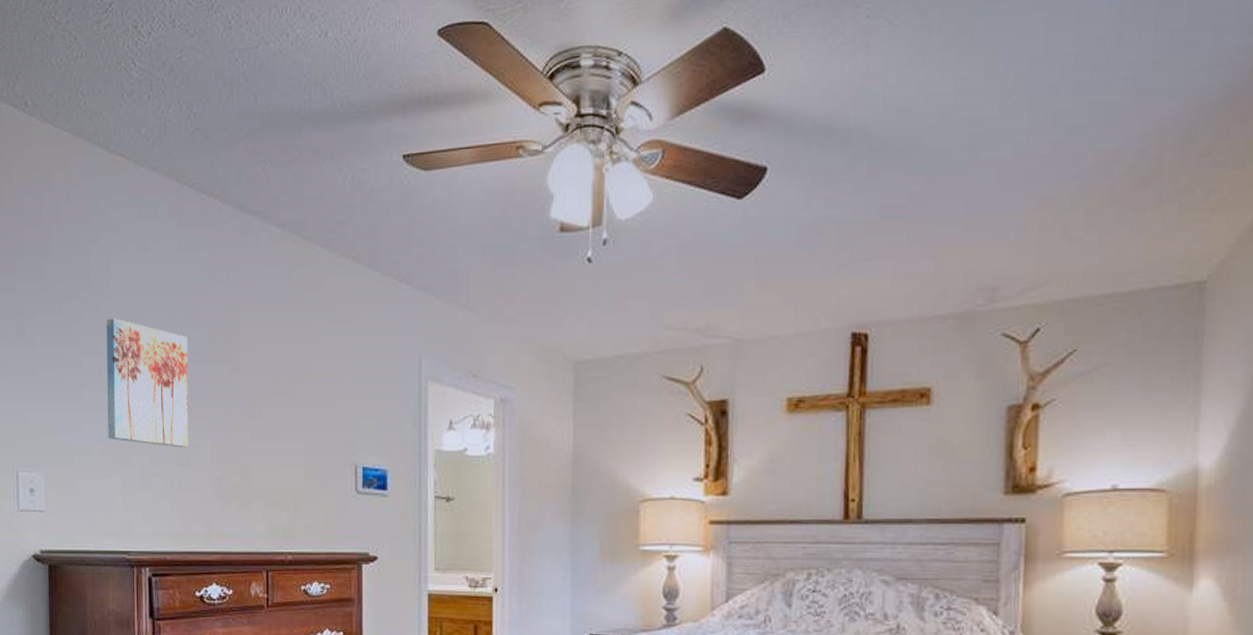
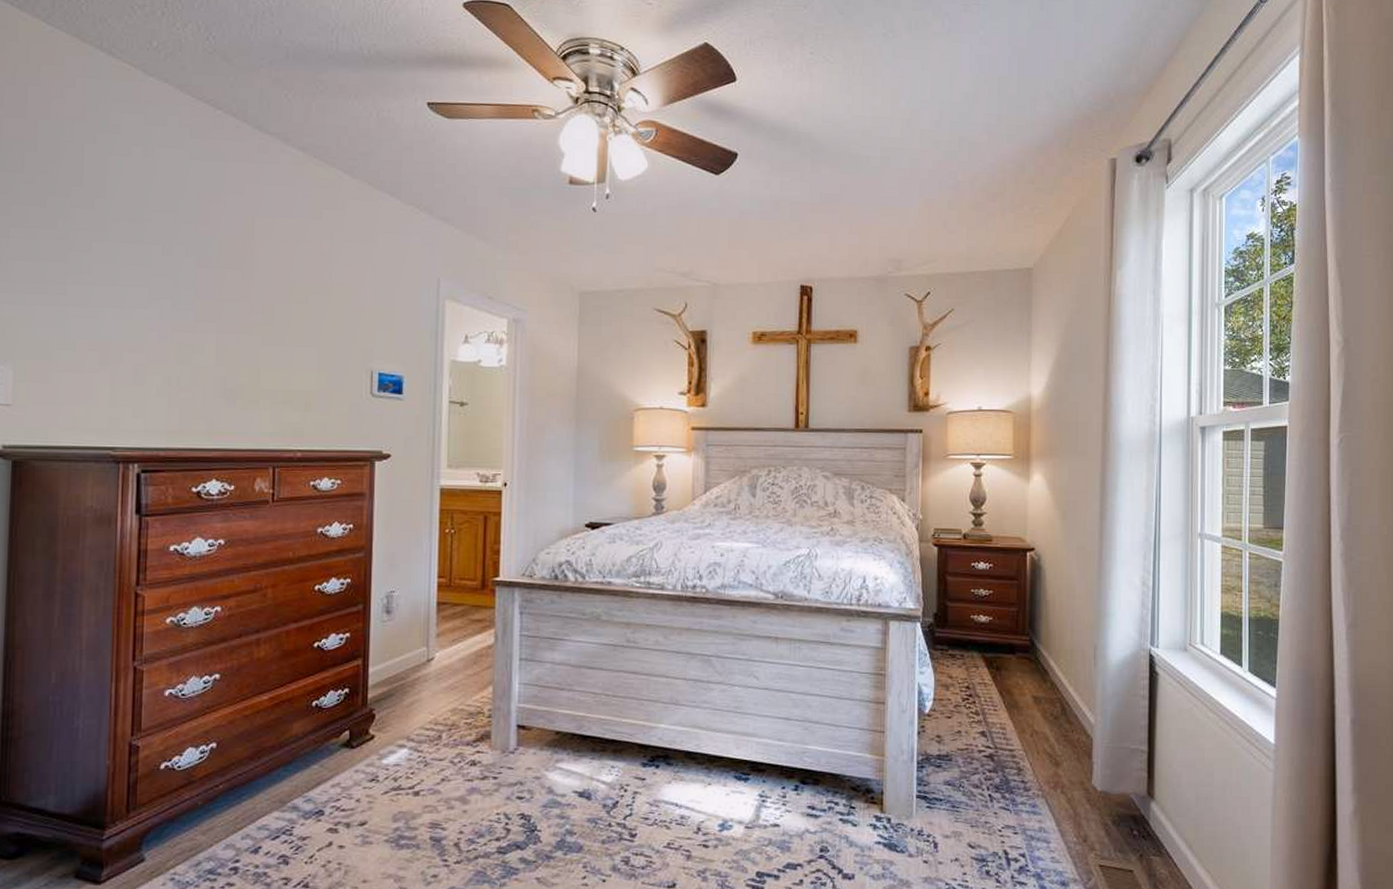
wall art: present [106,318,189,448] -> none [96,216,195,348]

